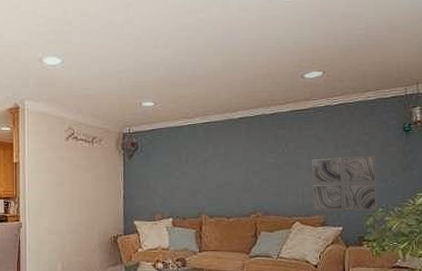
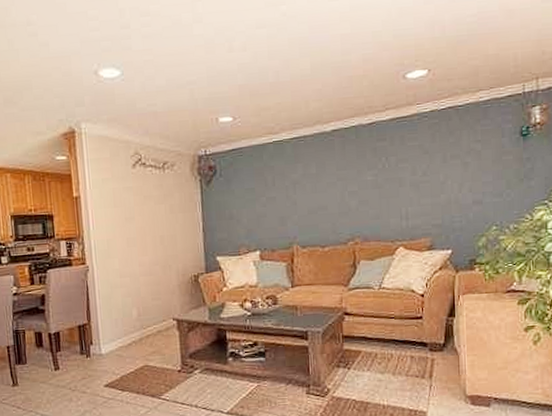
wall art: present [312,155,378,211] -> none [417,165,491,234]

